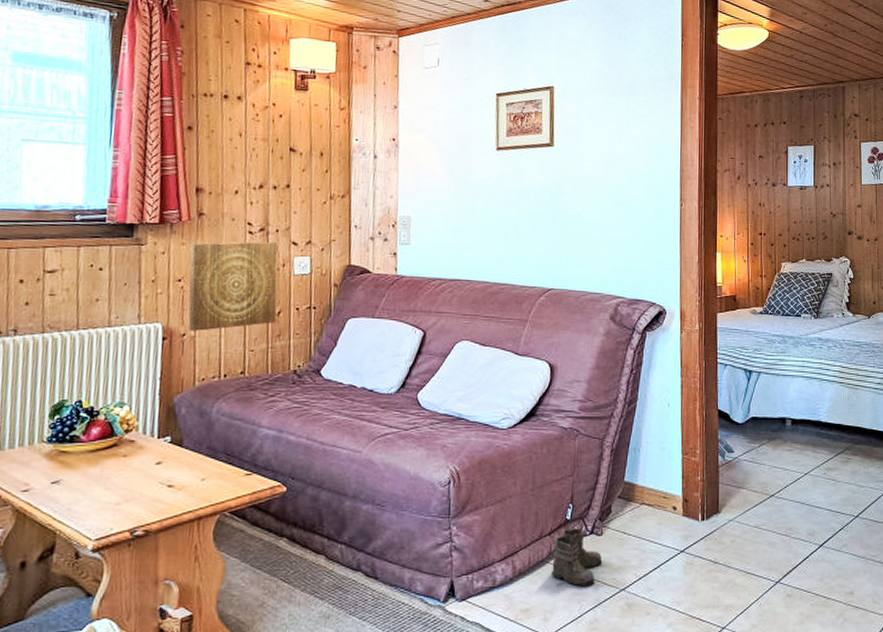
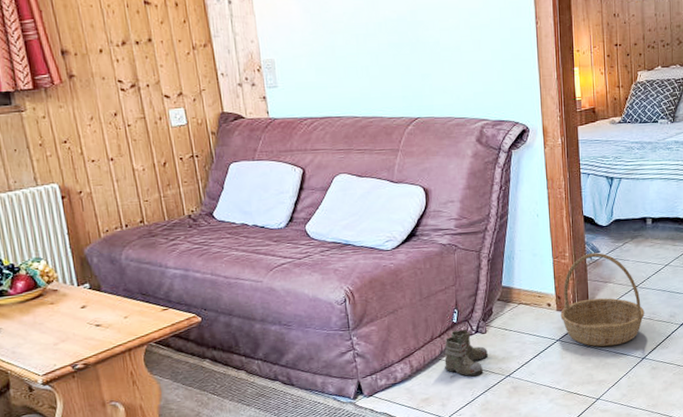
wall art: present [188,241,277,331] -> none [68,96,163,188]
basket: none [686,453,780,564] -> present [560,253,645,347]

